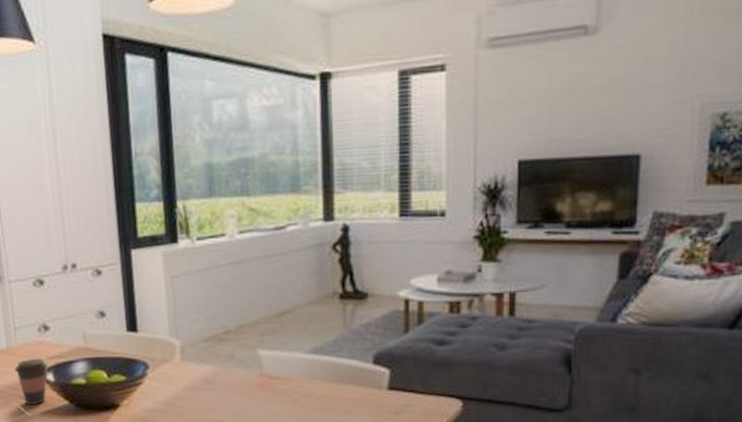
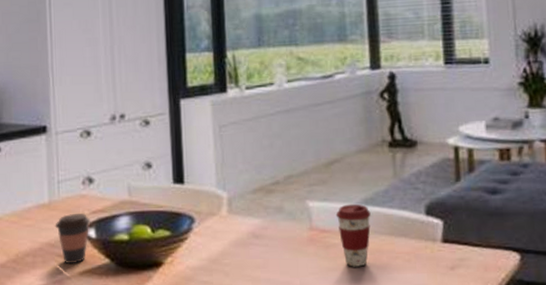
coffee cup: none [285,352,320,411] -> present [335,203,371,267]

